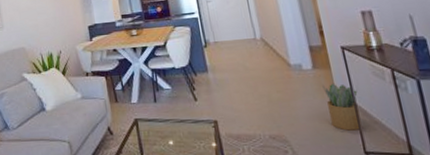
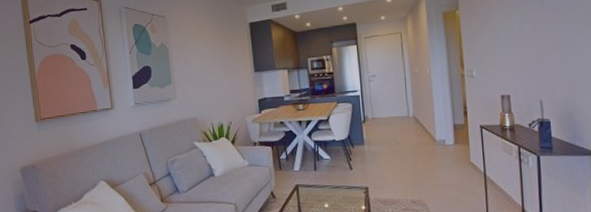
potted plant: present [322,83,362,131] -> none [460,156,488,197]

